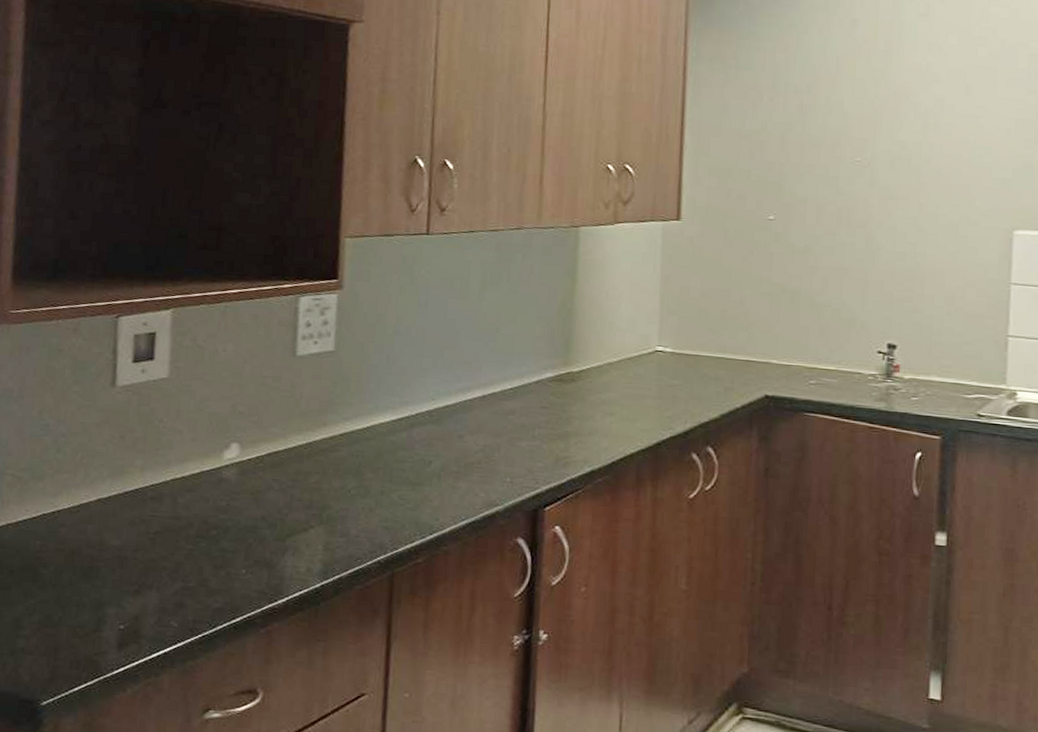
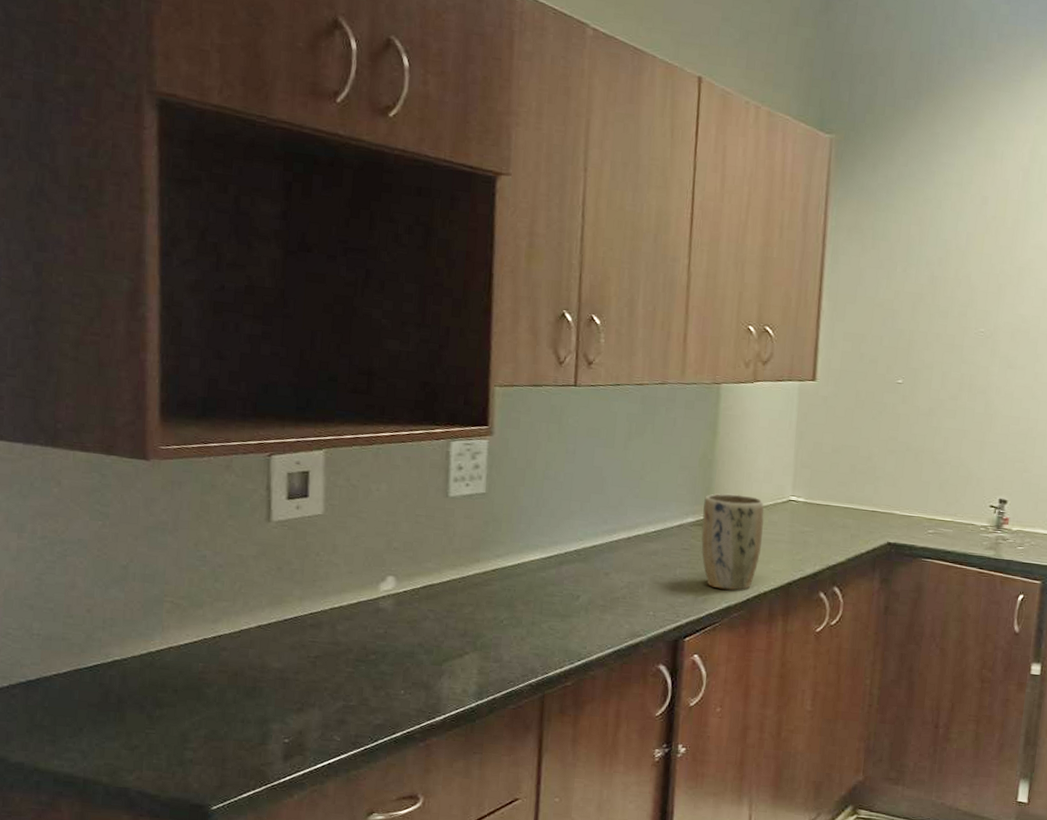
plant pot: none [561,345,629,453] -> present [701,493,765,591]

